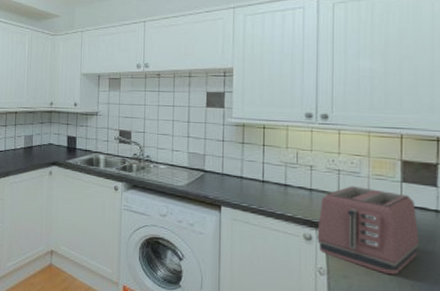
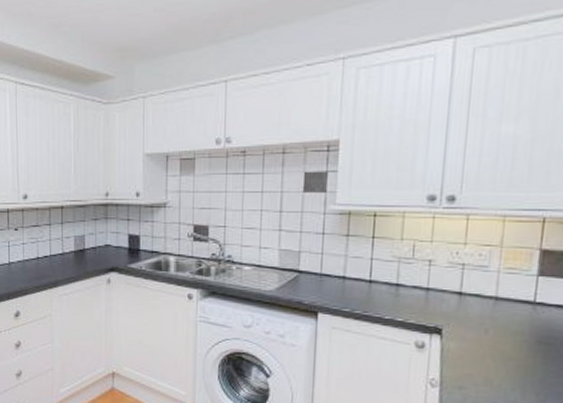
toaster: present [317,186,419,275] -> none [430,283,552,384]

